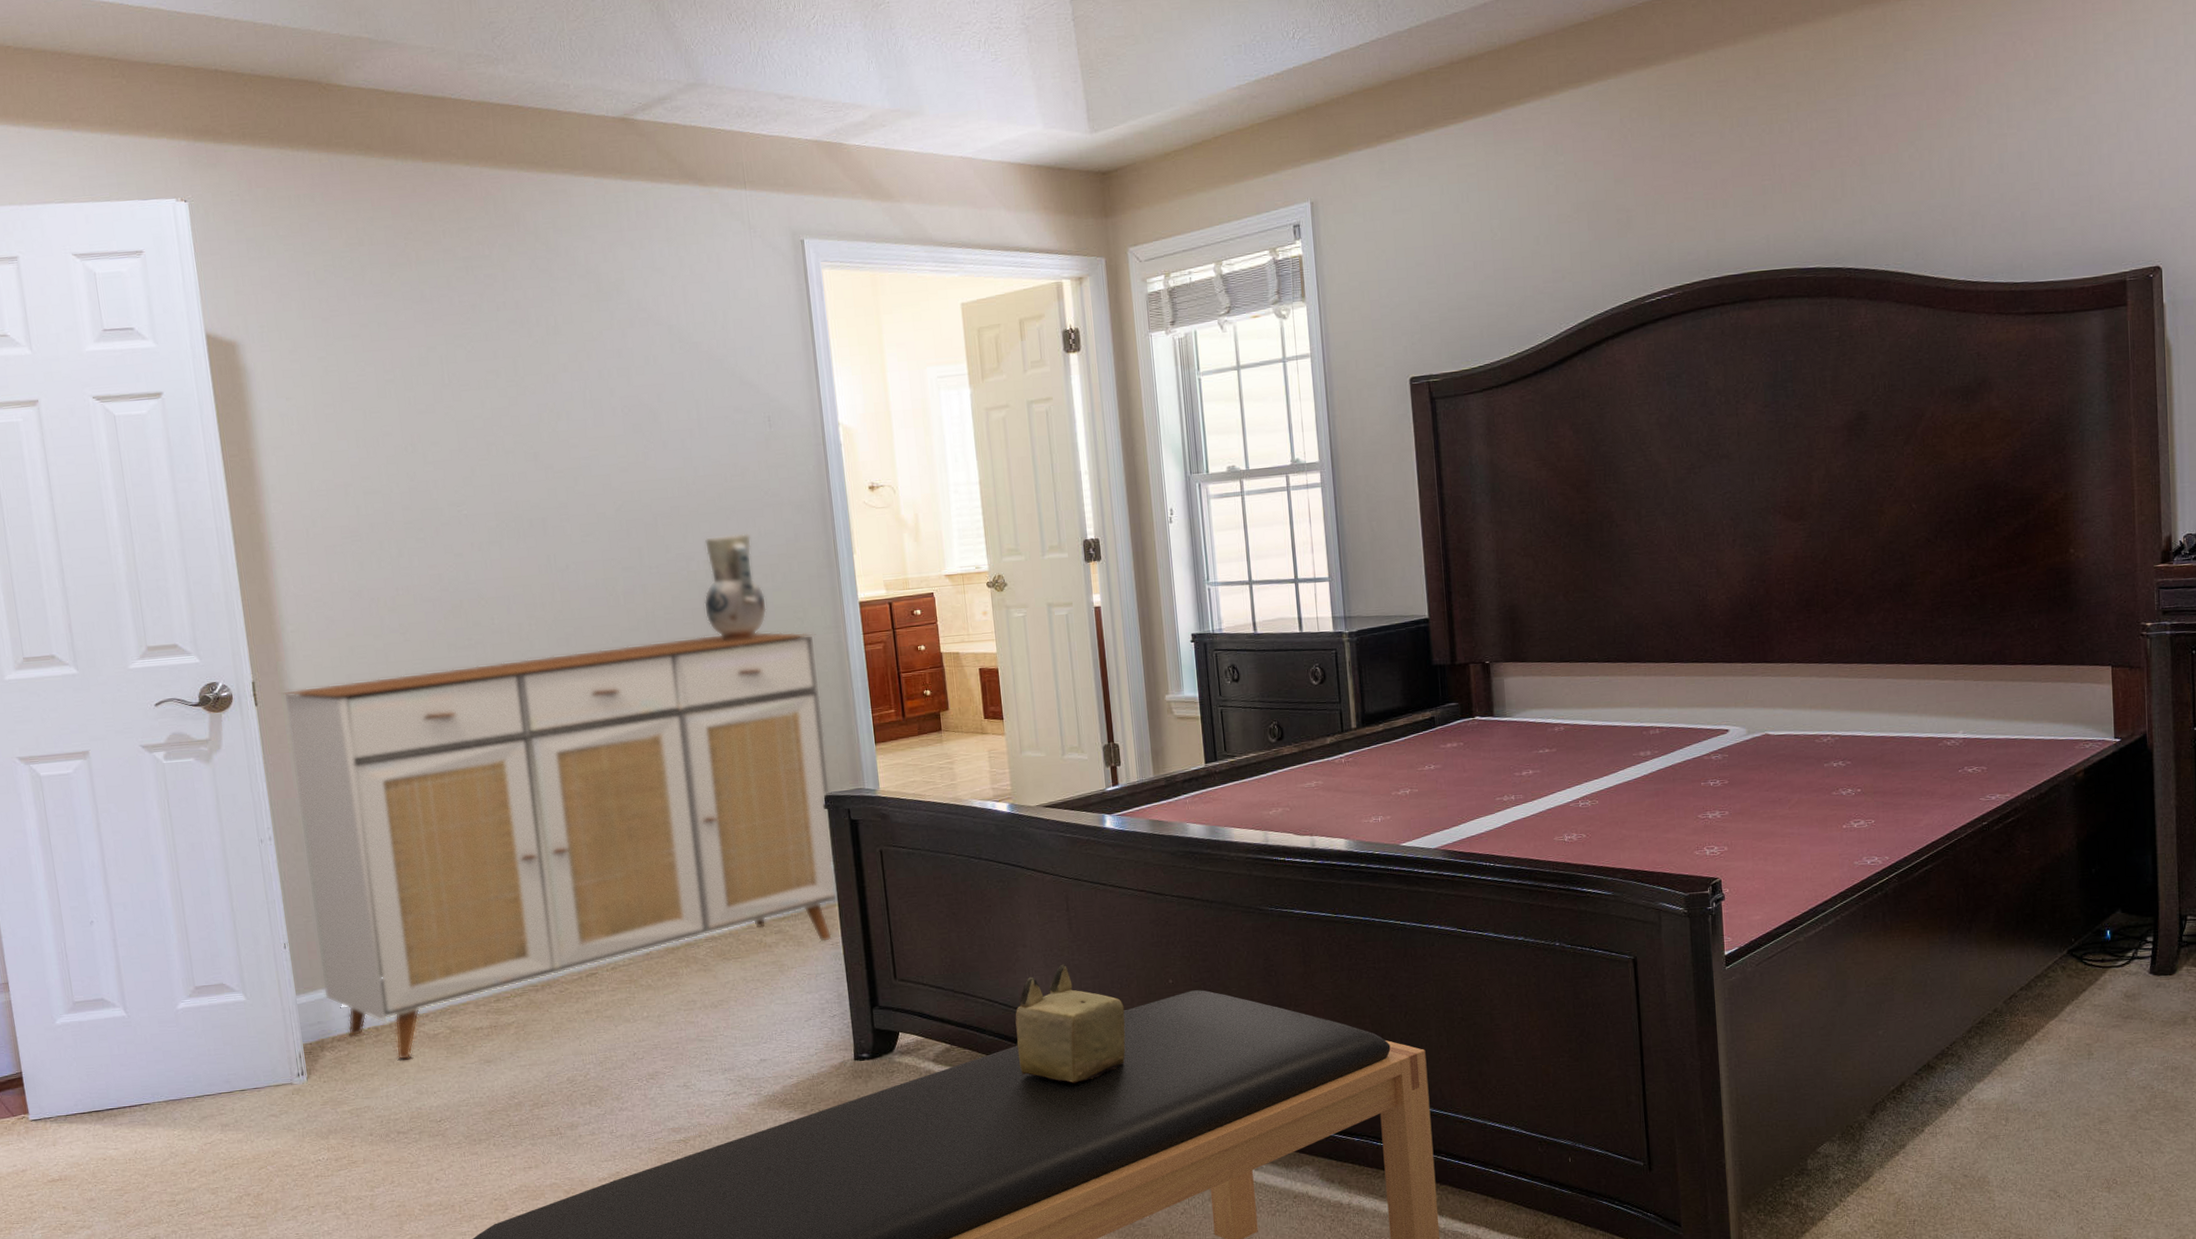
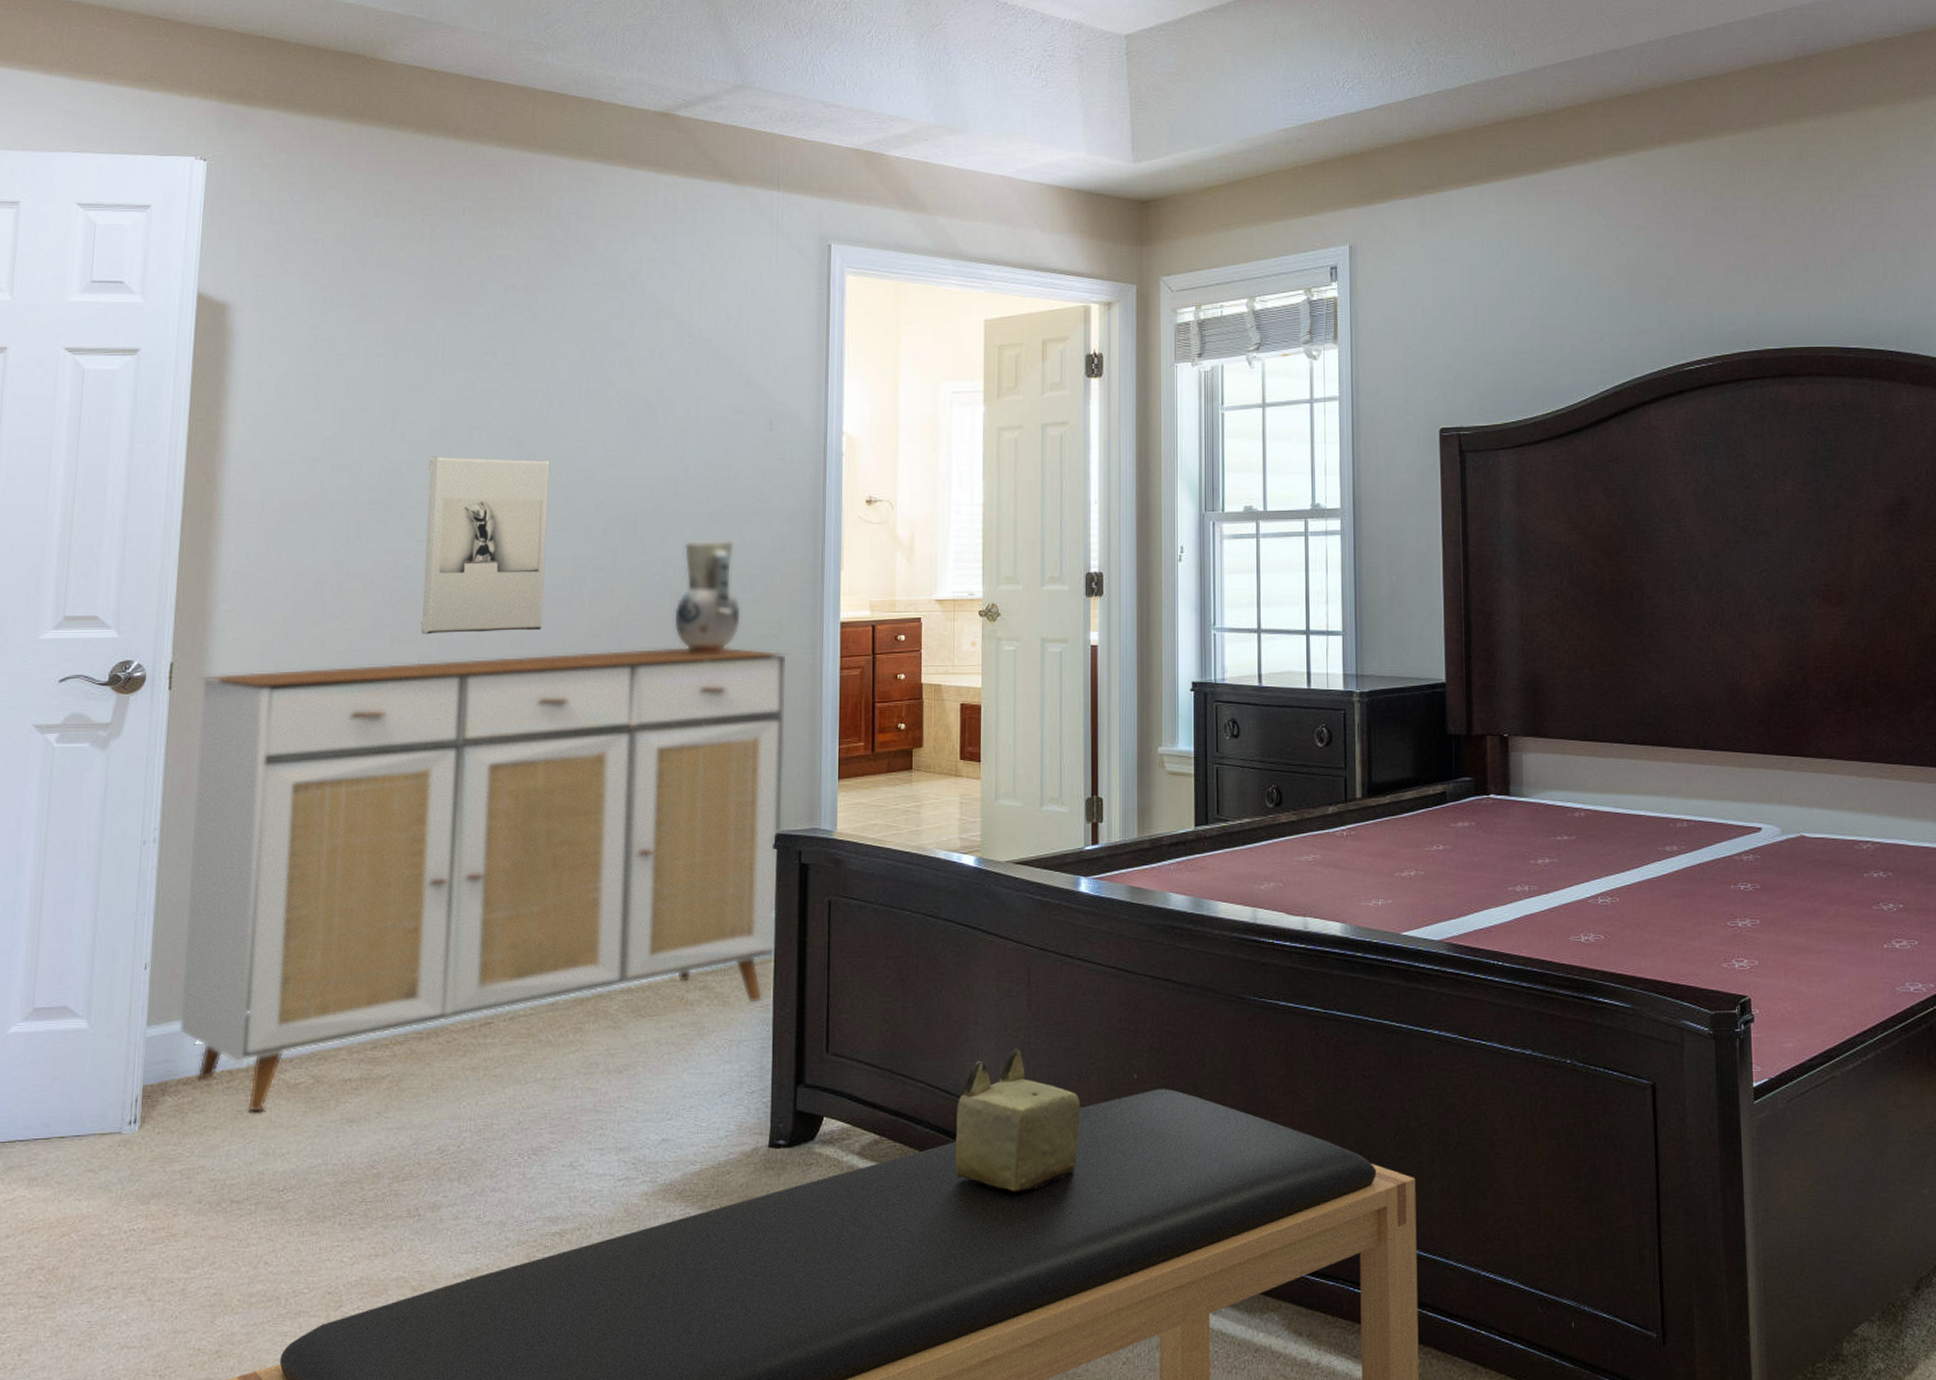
wall sculpture: none [453,470,585,640] -> present [420,456,550,634]

